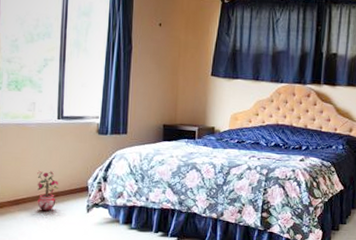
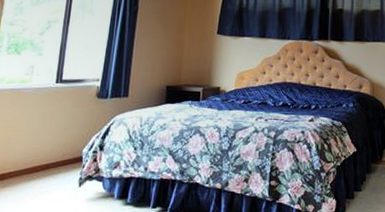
potted plant: present [37,170,59,212] -> none [25,139,51,187]

